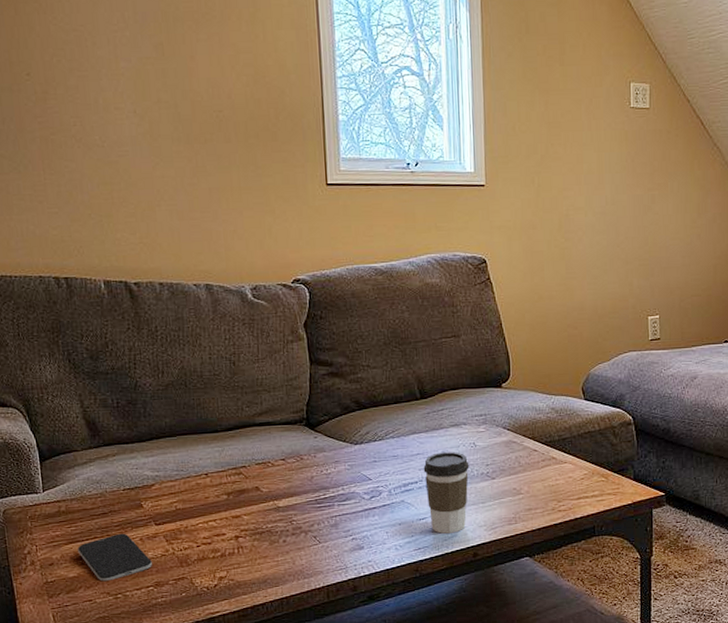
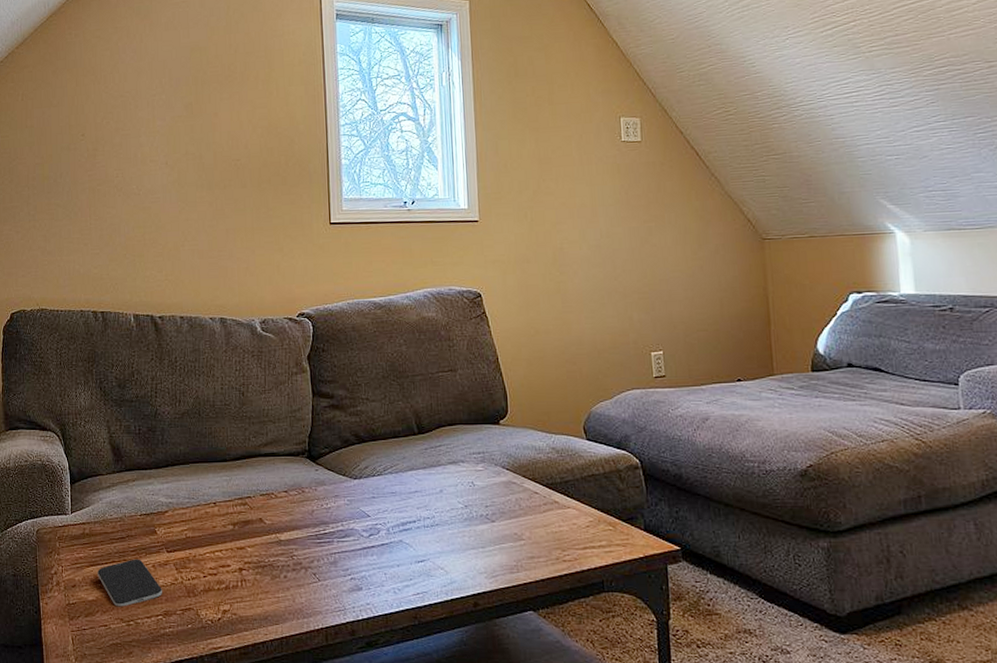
coffee cup: present [423,452,469,534] -> none [421,491,468,579]

